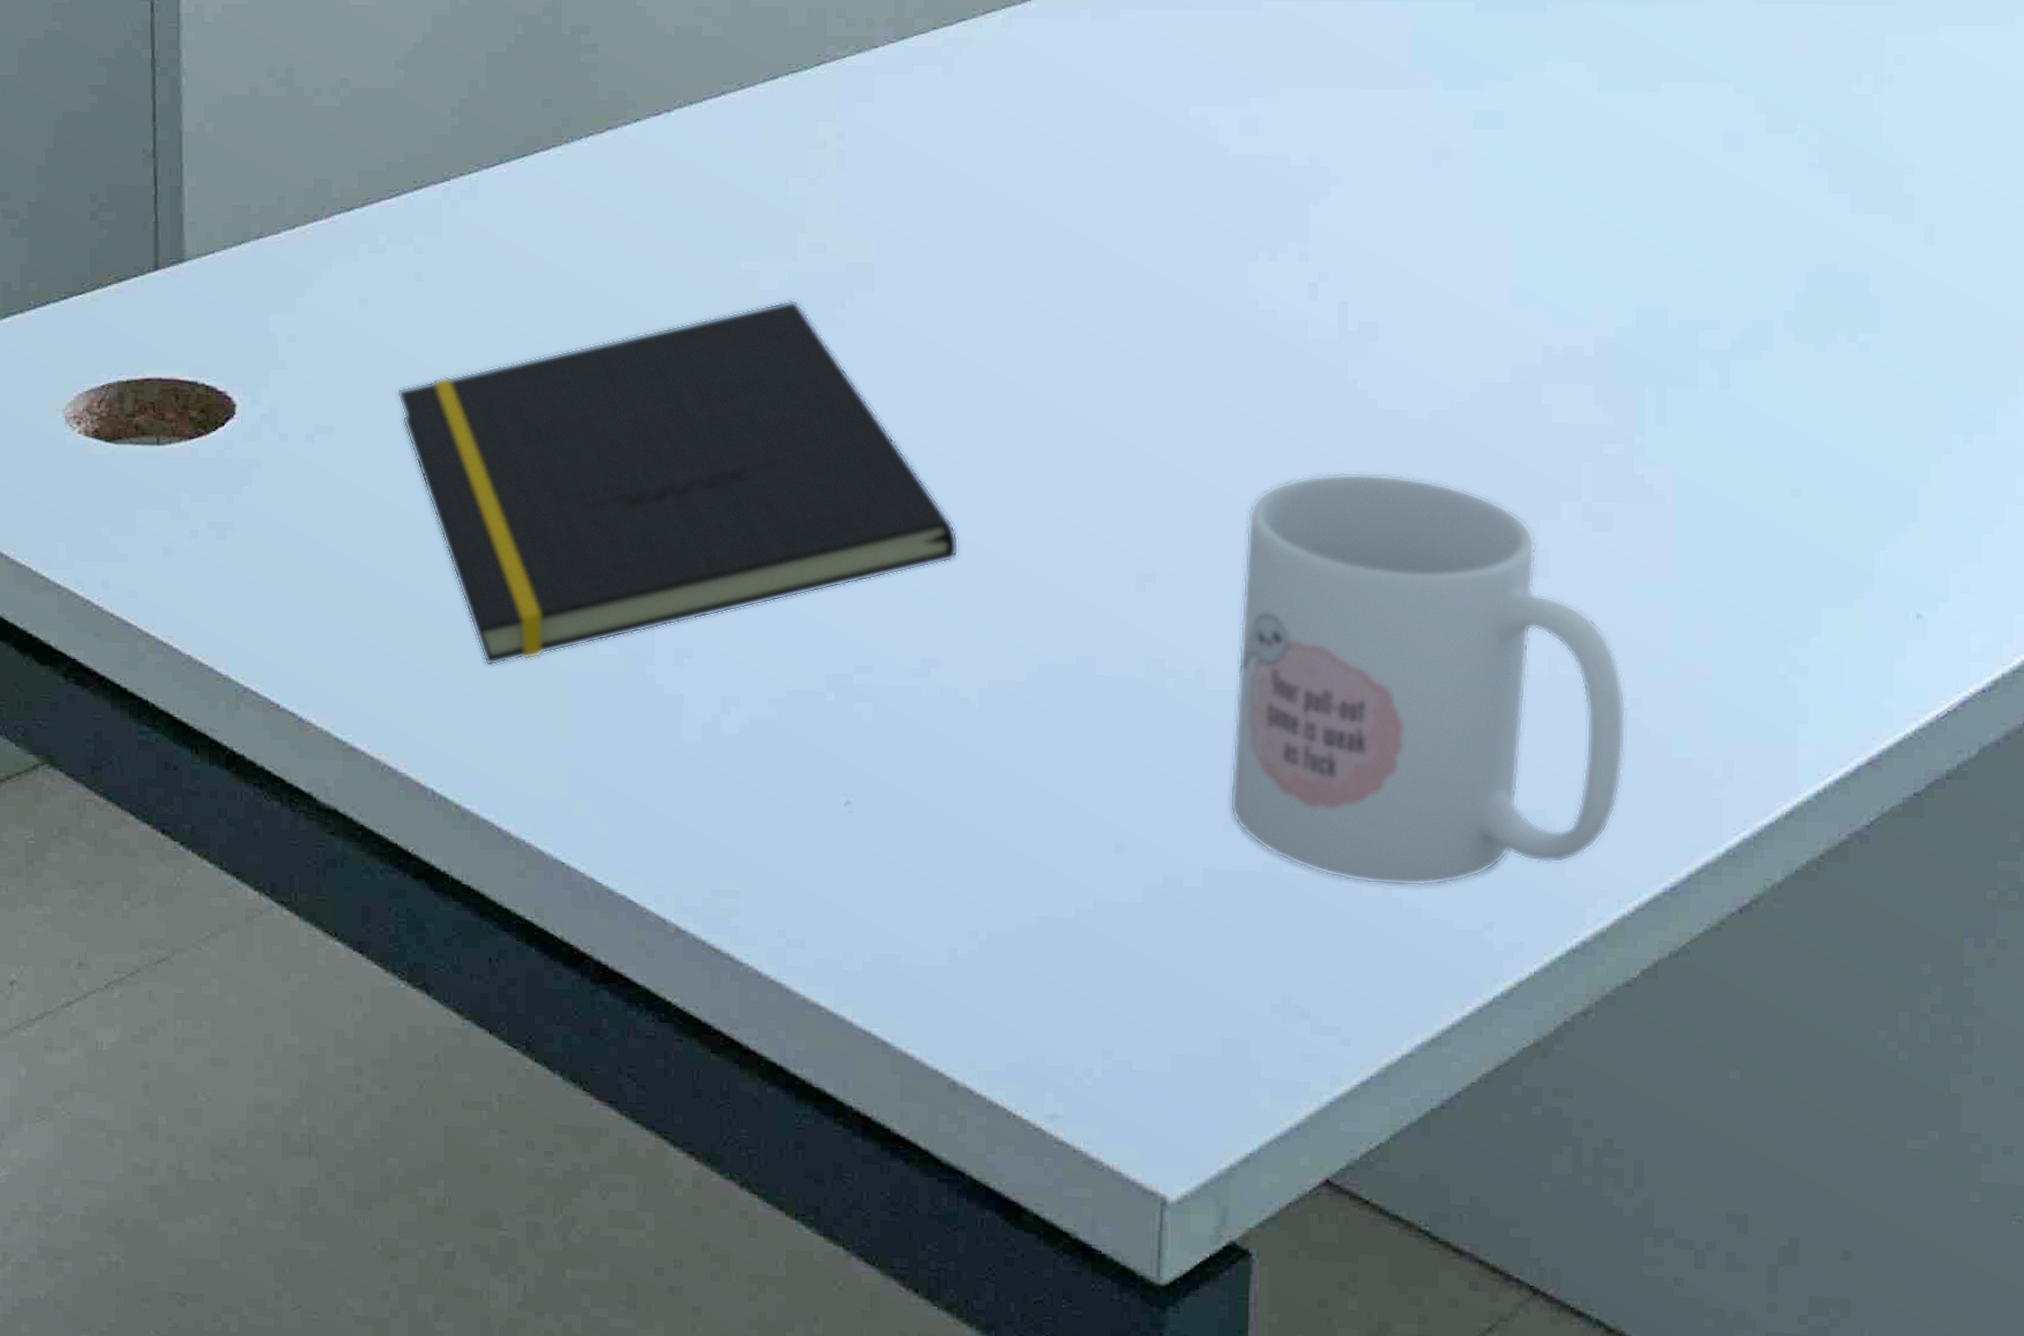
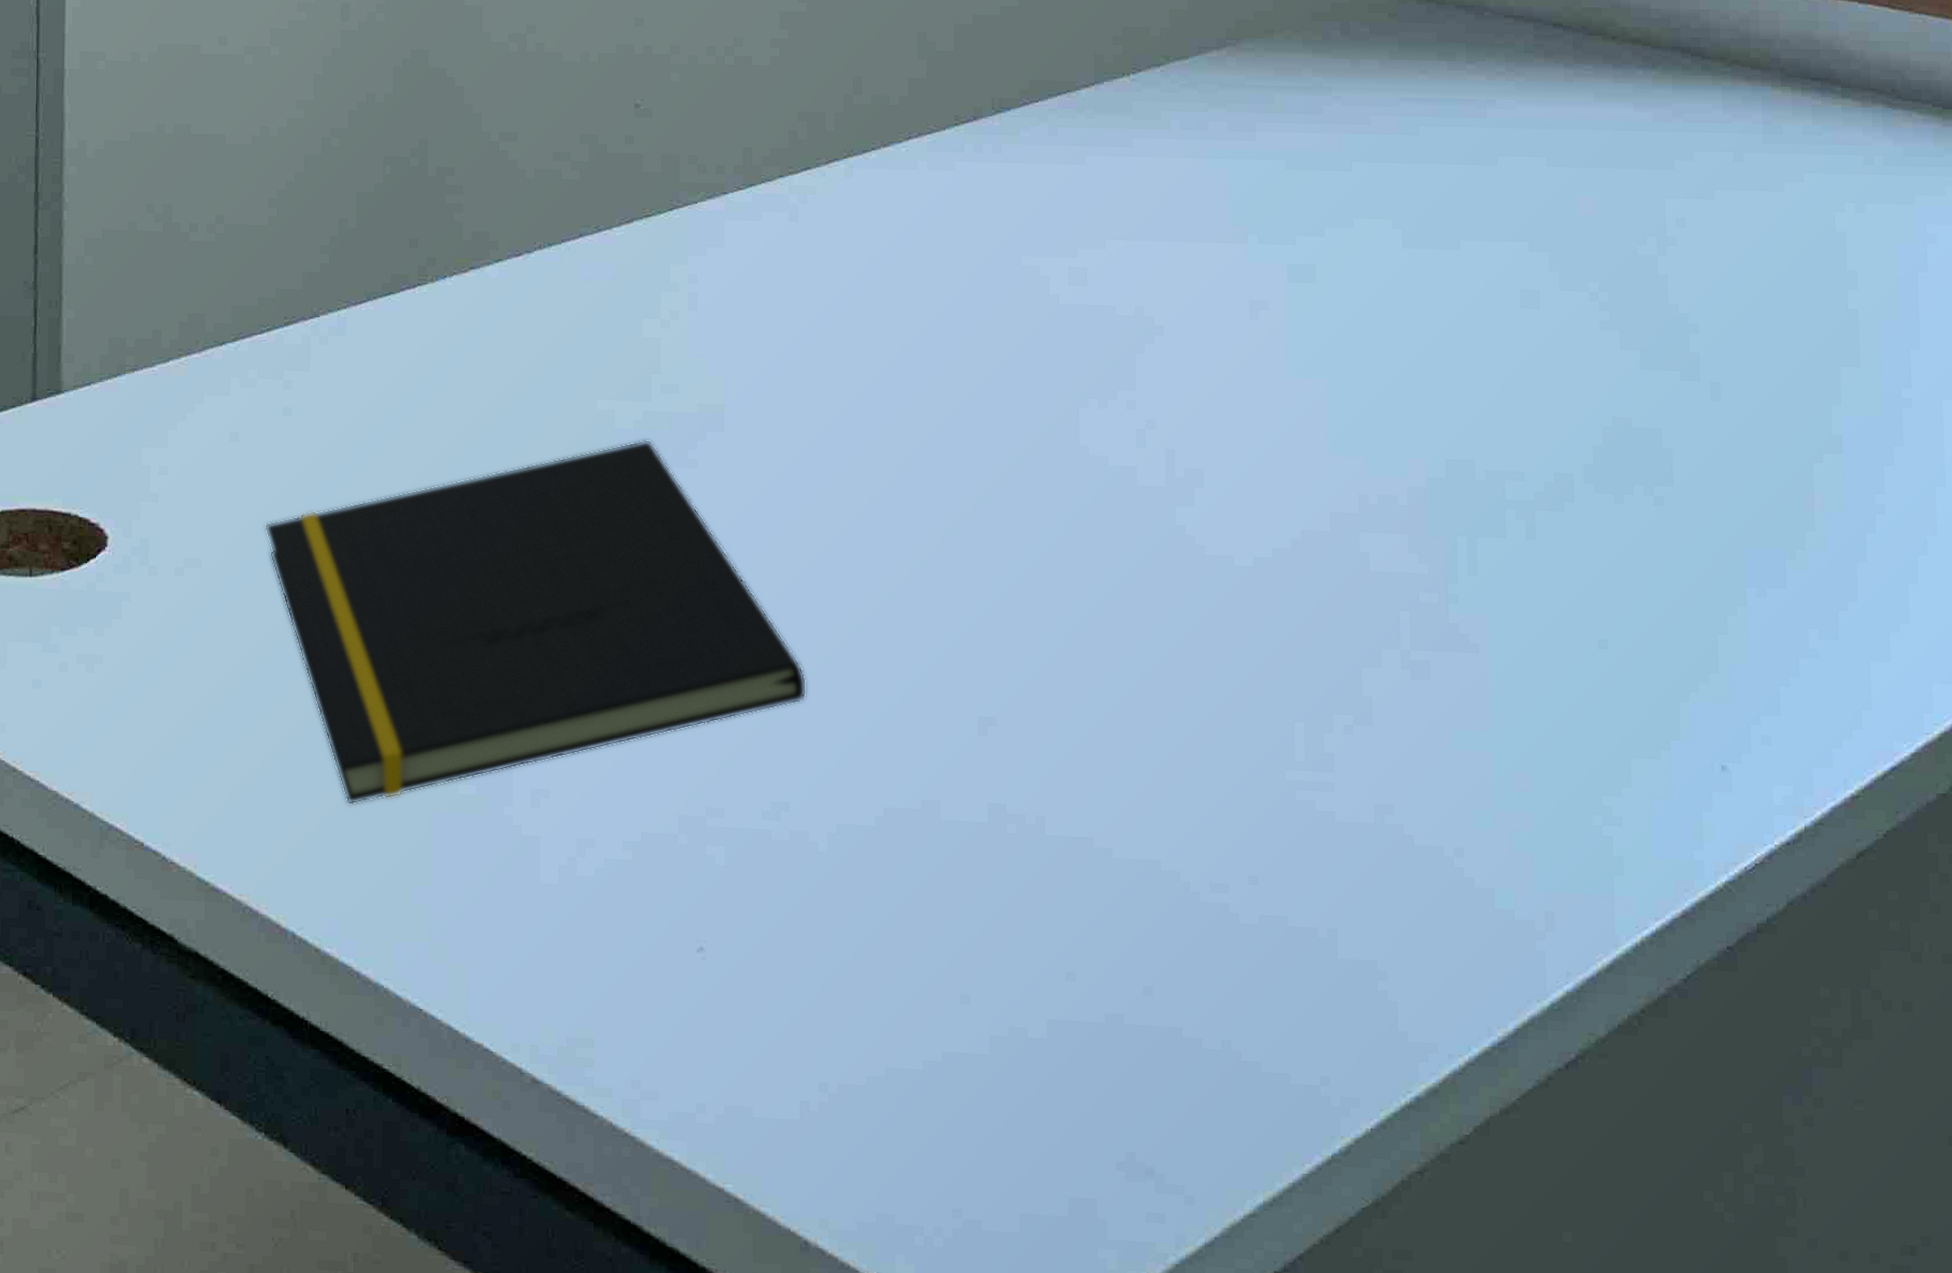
mug: present [1229,471,1627,887] -> none [1071,617,1451,1040]

